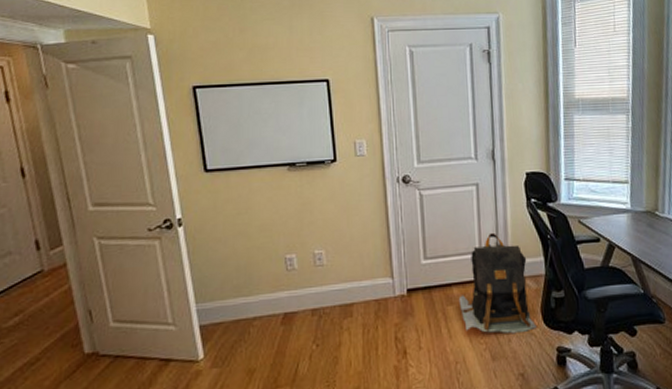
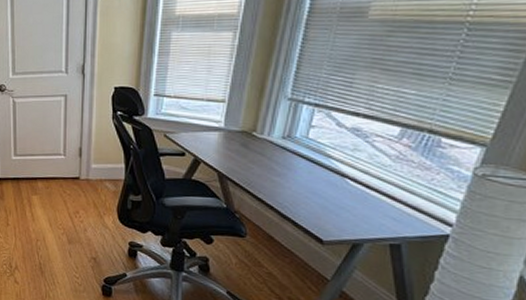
backpack: present [458,232,537,334] -> none [42,139,112,226]

